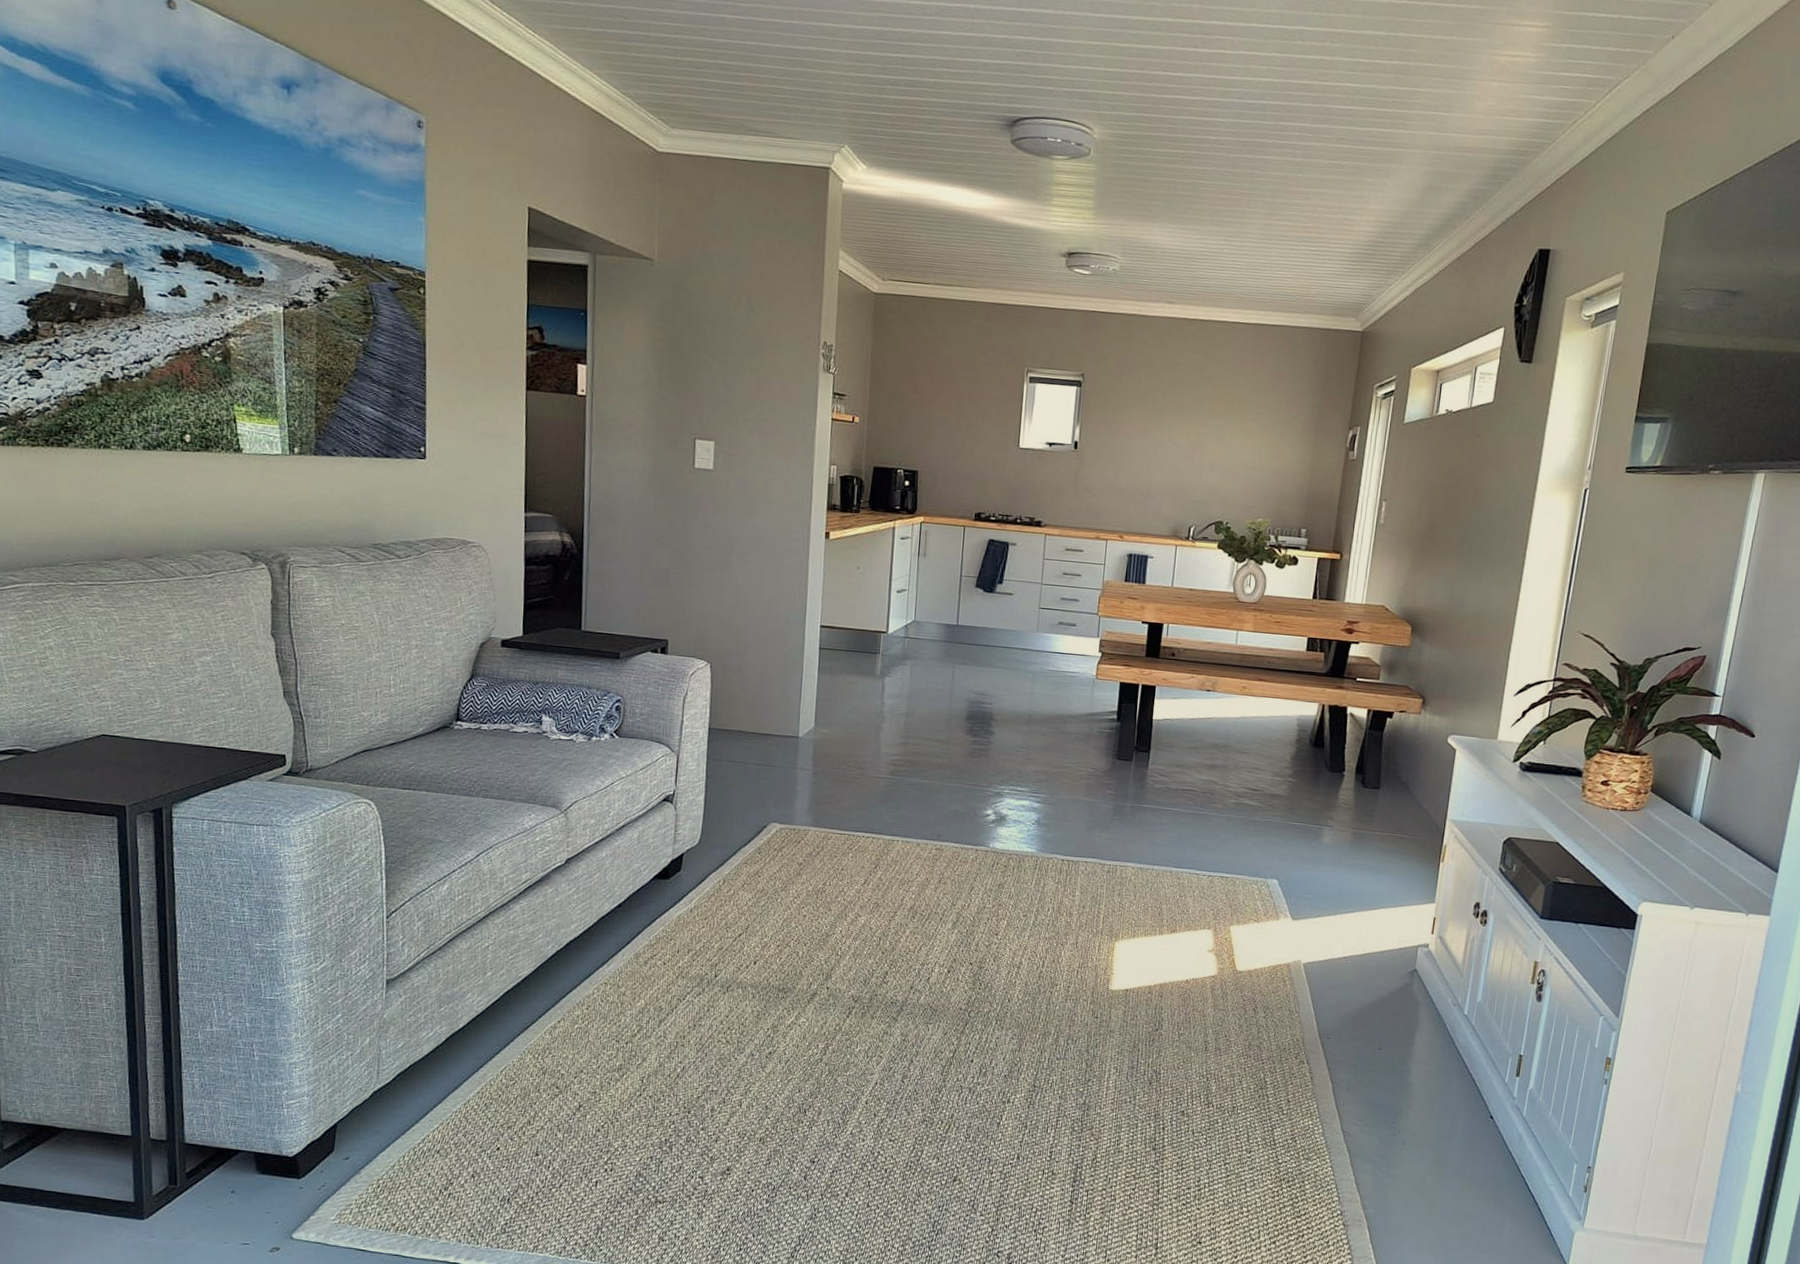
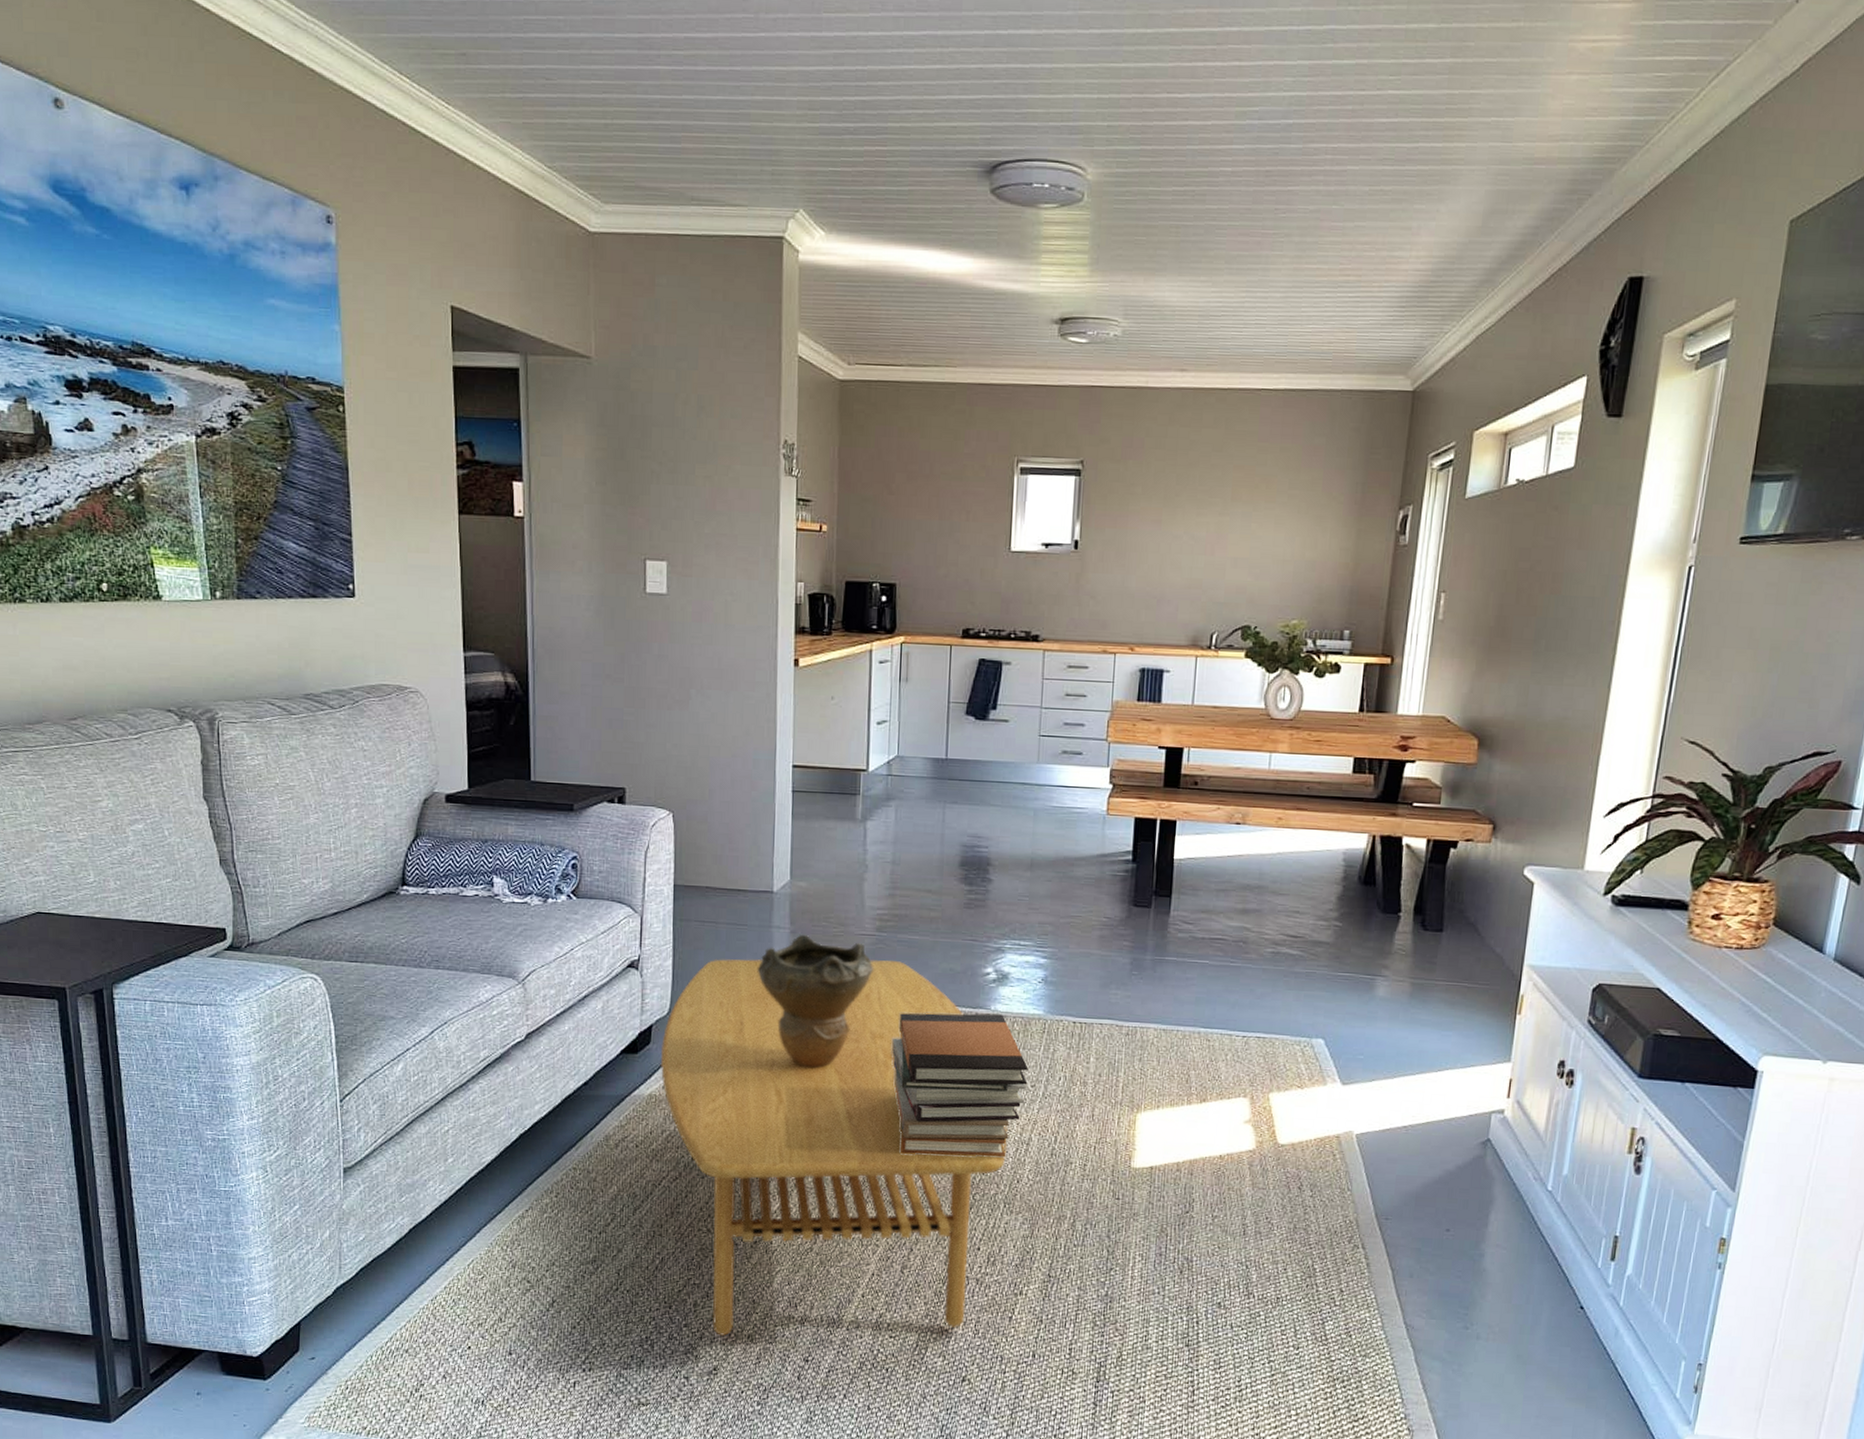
coffee table: none [689,795,1001,1139] -> present [660,959,1008,1336]
decorative bowl: none [781,775,886,896] -> present [757,934,873,1068]
book stack: none [899,848,1021,979] -> present [891,1012,1029,1157]

